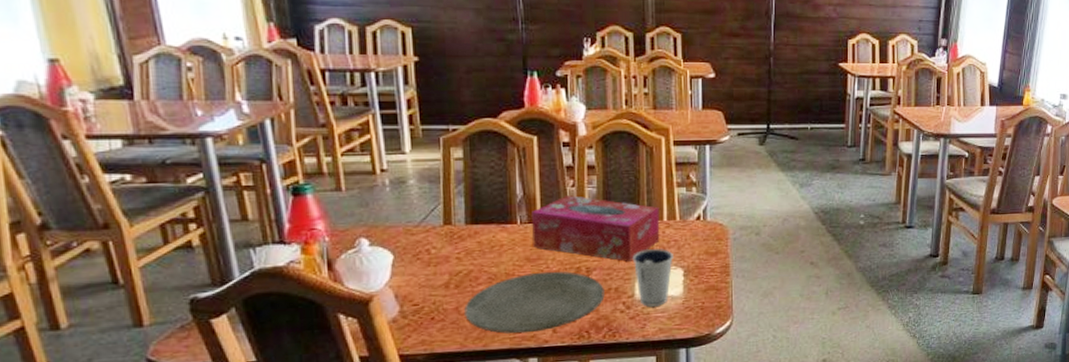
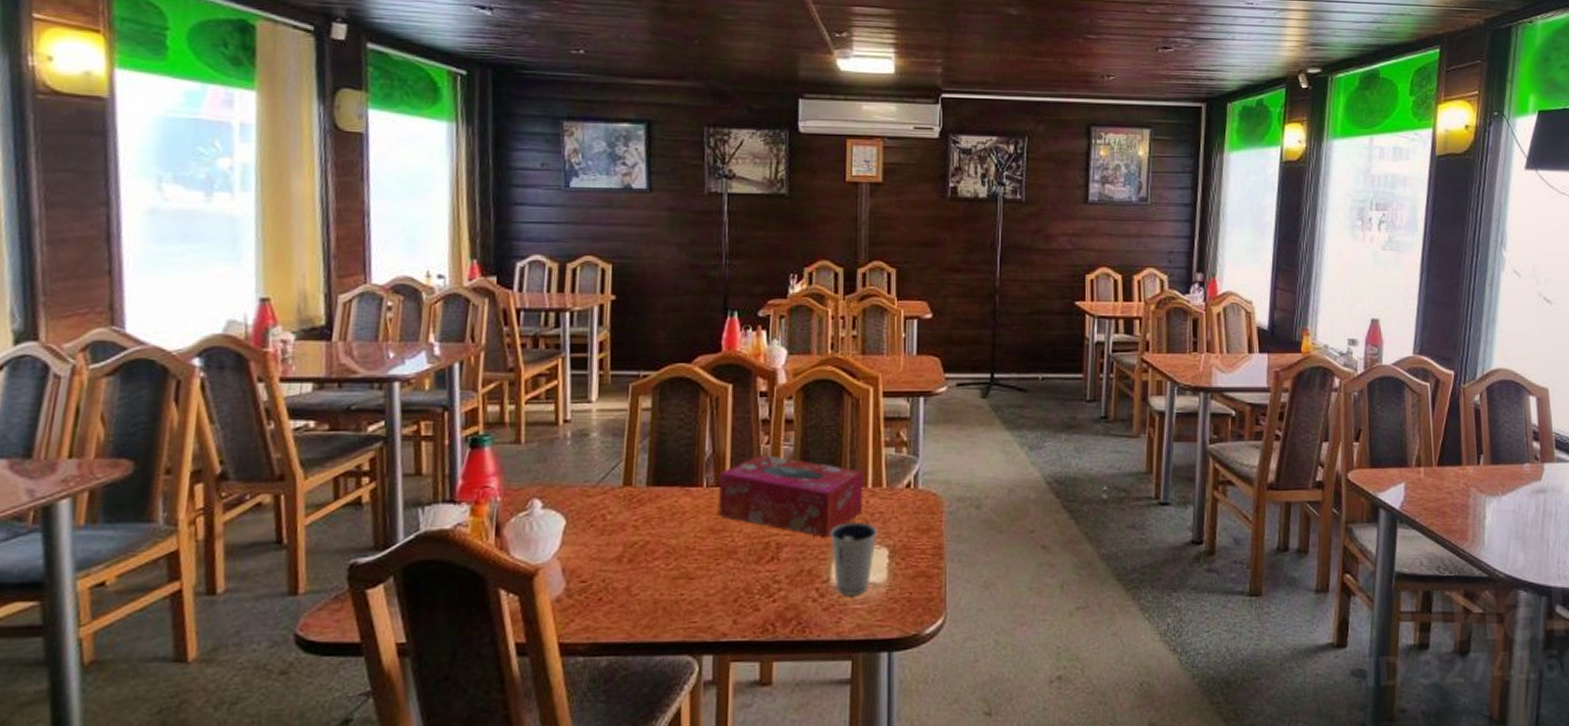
plate: present [464,271,605,334] -> none [636,546,796,623]

